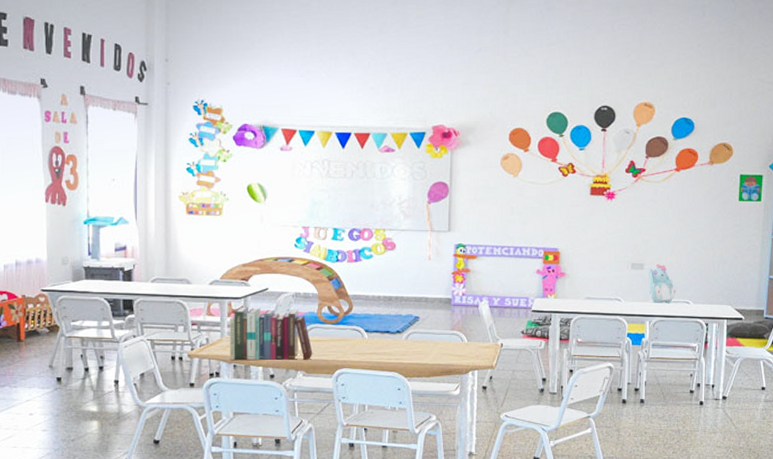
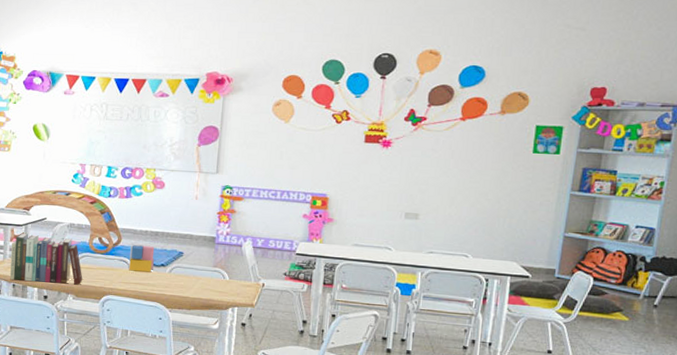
toy blocks: none [363,311,390,340] -> present [129,244,155,272]
stuffed animal: present [648,263,677,303] -> none [422,214,455,256]

